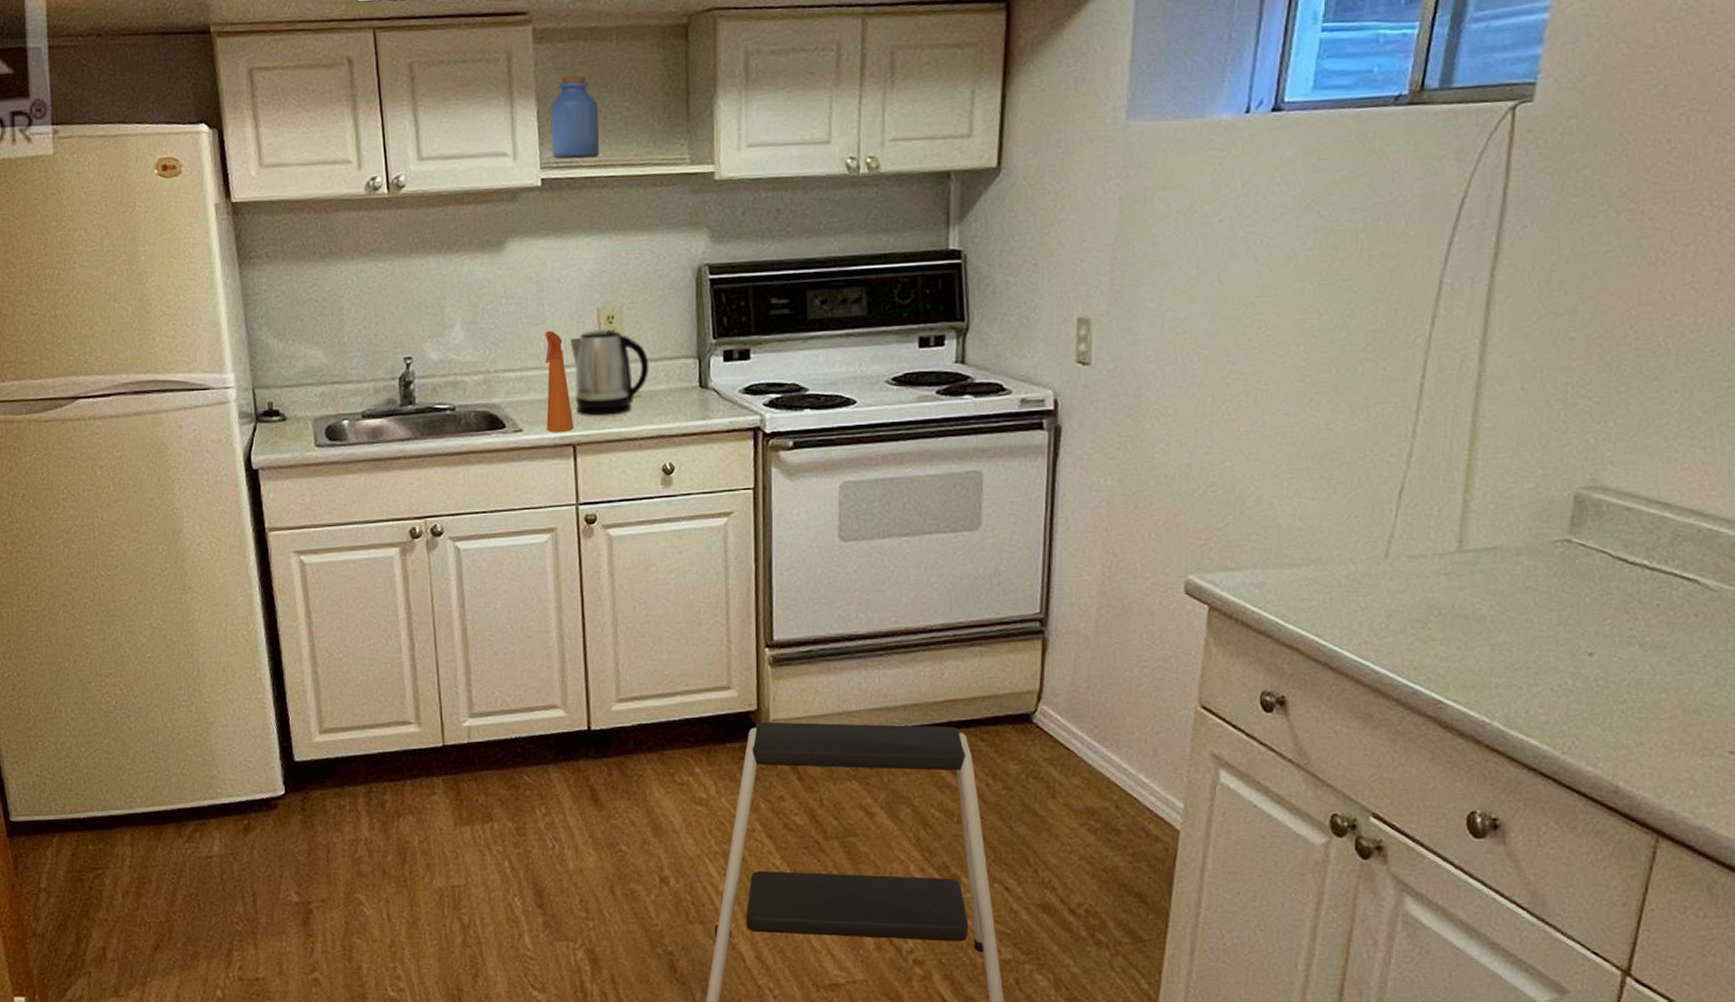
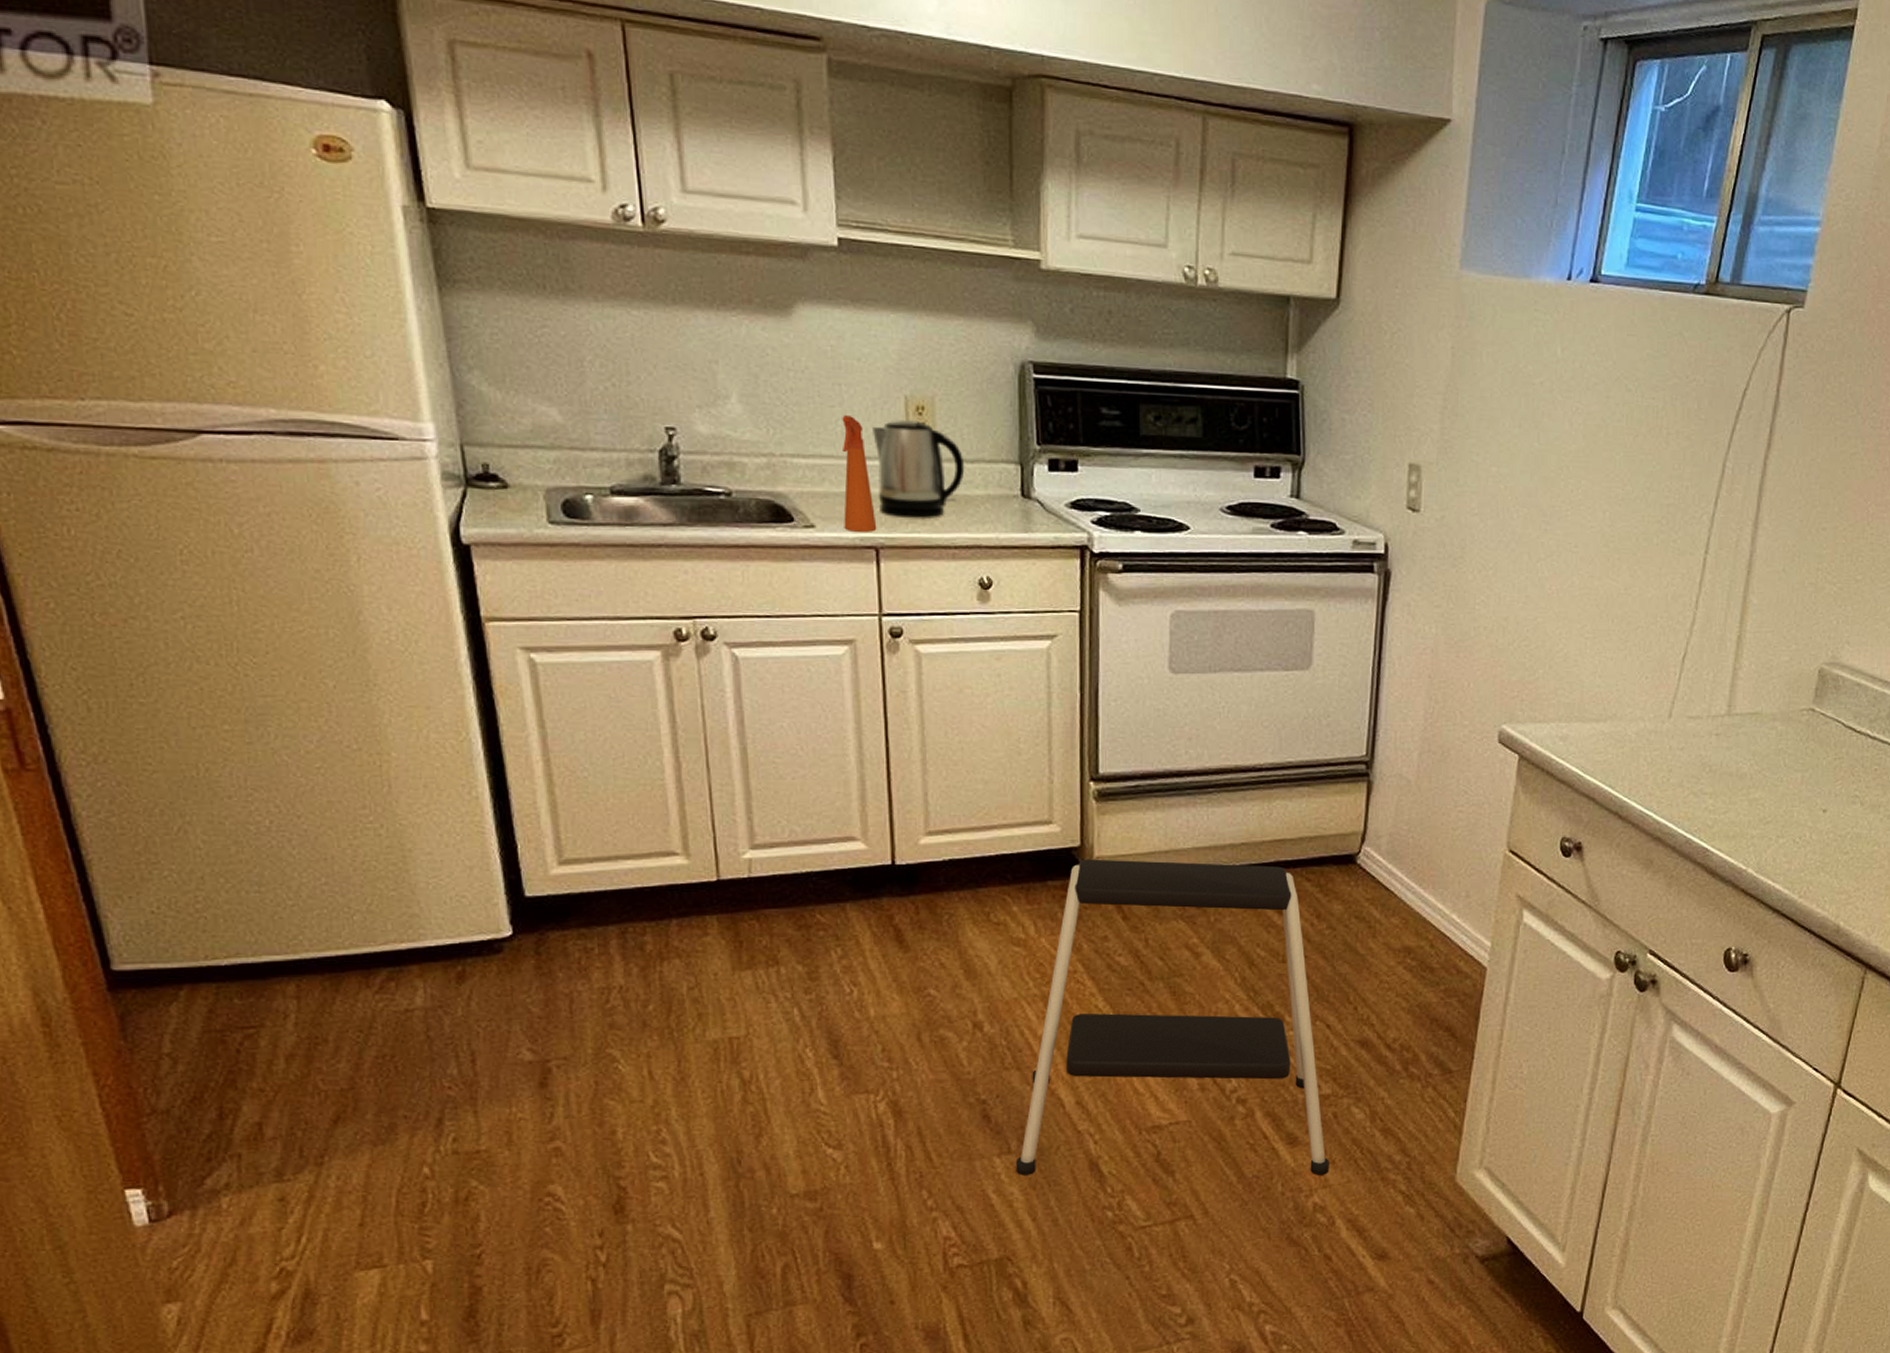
jar: present [550,75,600,160] -> none [849,122,909,224]

